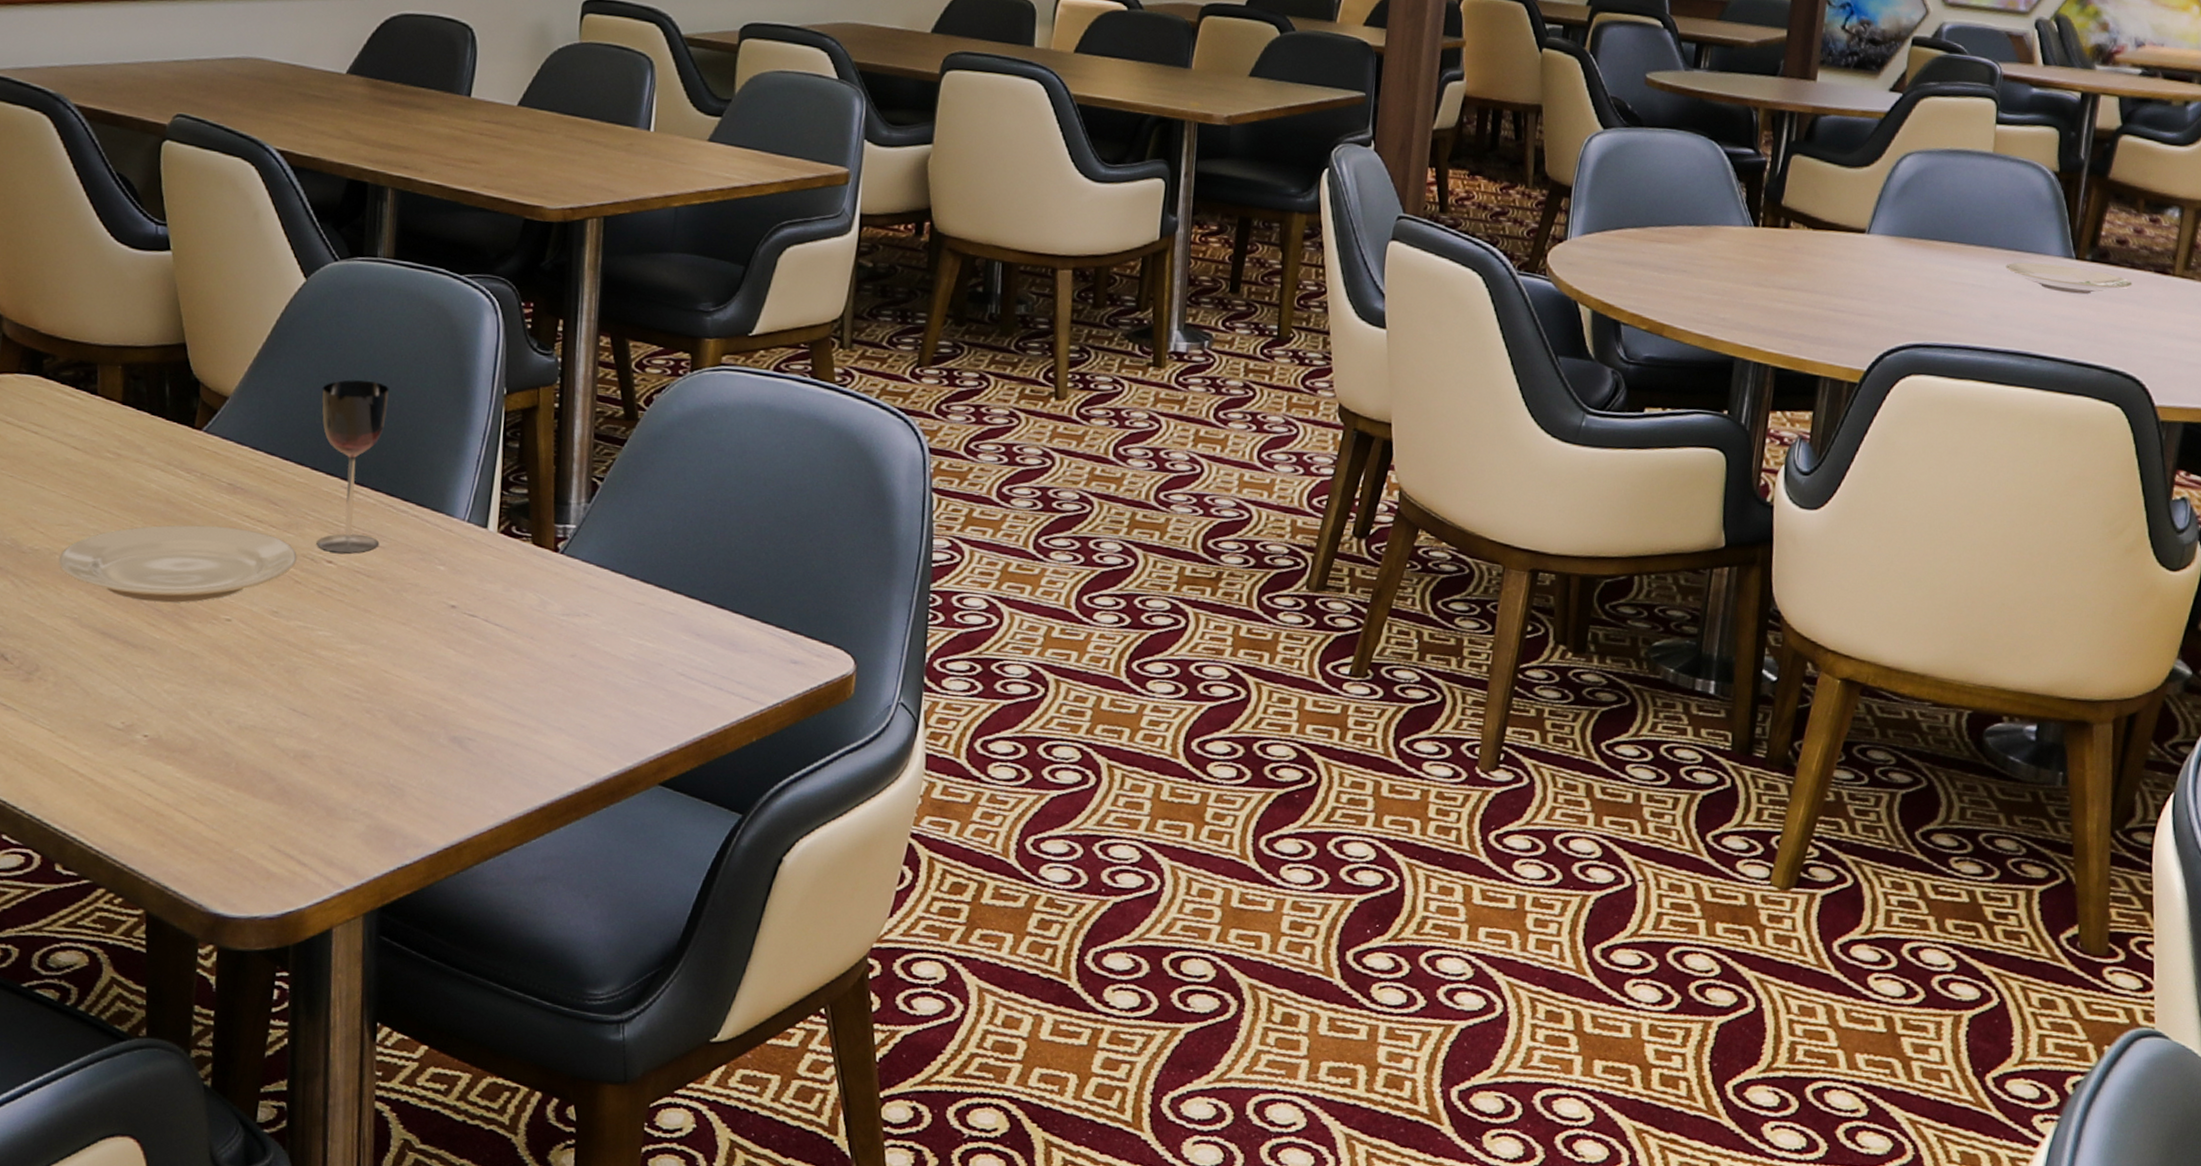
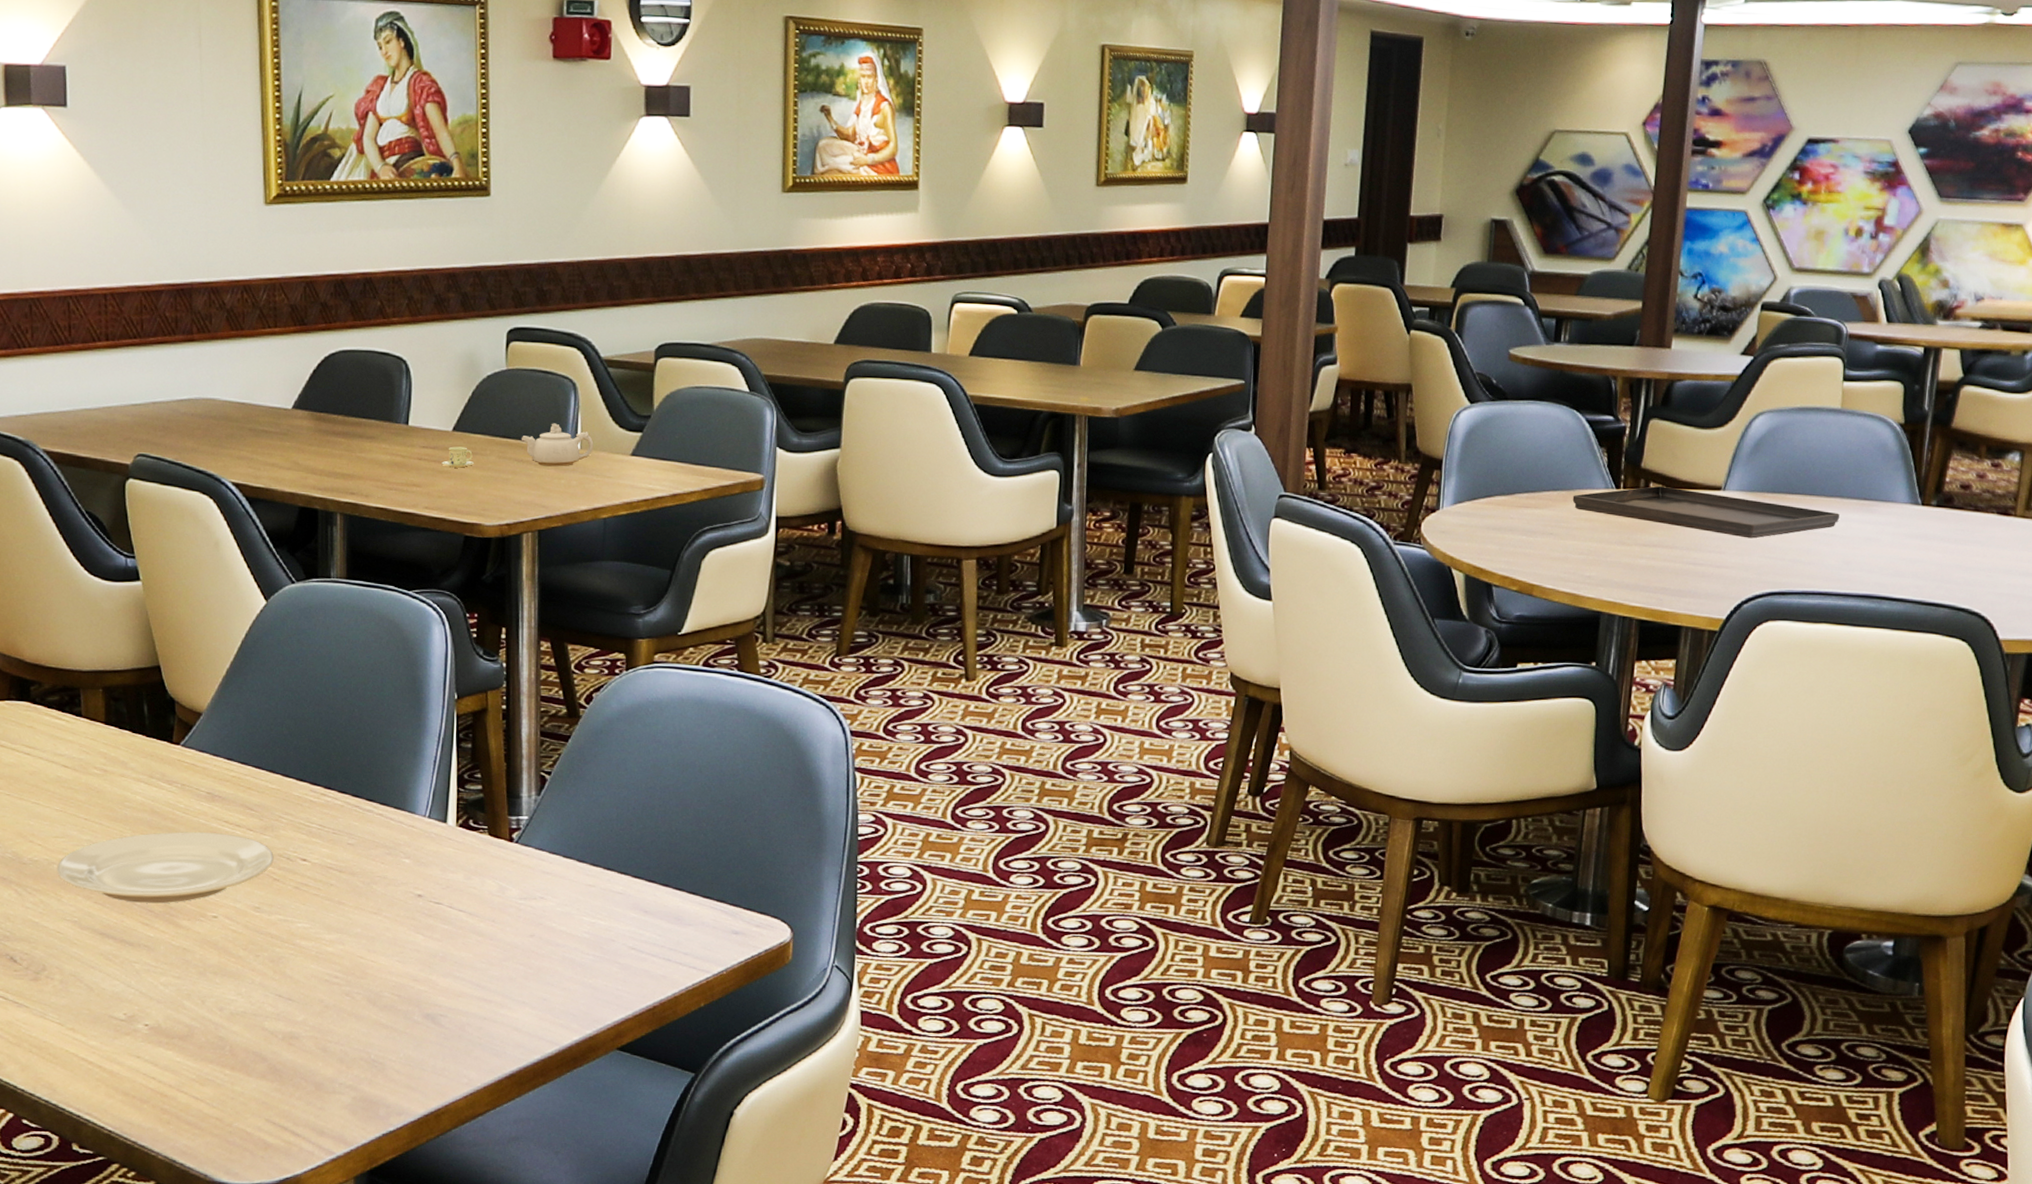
wineglass: present [316,379,389,553] -> none [287,692,349,851]
cup and saucer: none [504,122,540,146] -> present [441,446,475,468]
teapot: none [590,102,669,150] -> present [521,423,594,467]
serving tray: none [1708,225,1989,286] -> present [1572,485,1839,539]
plate: present [2005,262,2133,295] -> none [1855,510,1976,538]

